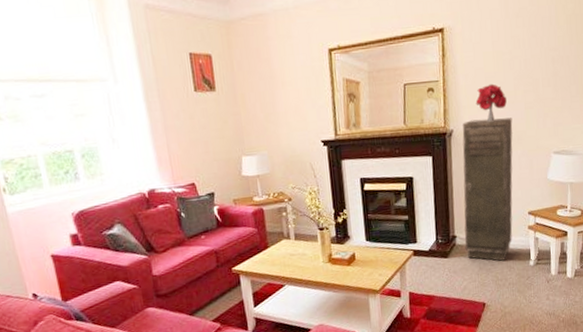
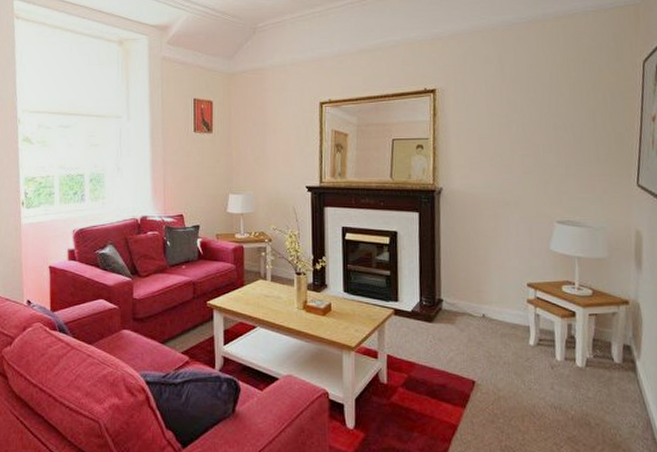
storage cabinet: present [462,117,513,262] -> none [452,180,509,336]
bouquet: present [475,83,507,122] -> none [468,145,502,184]

